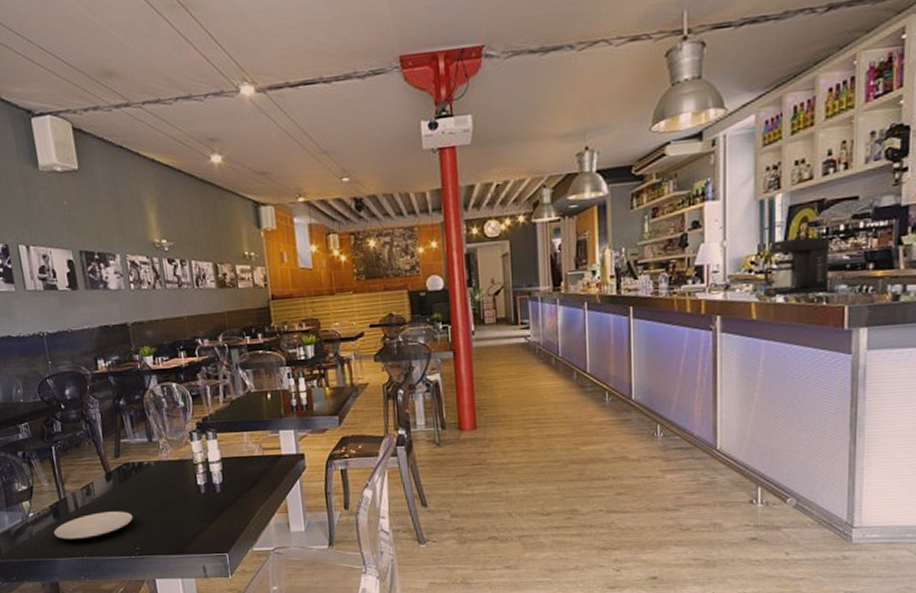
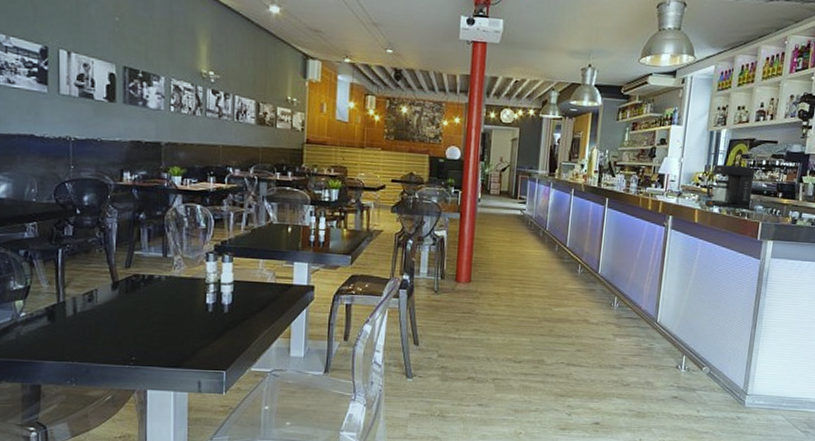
plate: present [54,511,133,541] -> none [46,319,134,345]

